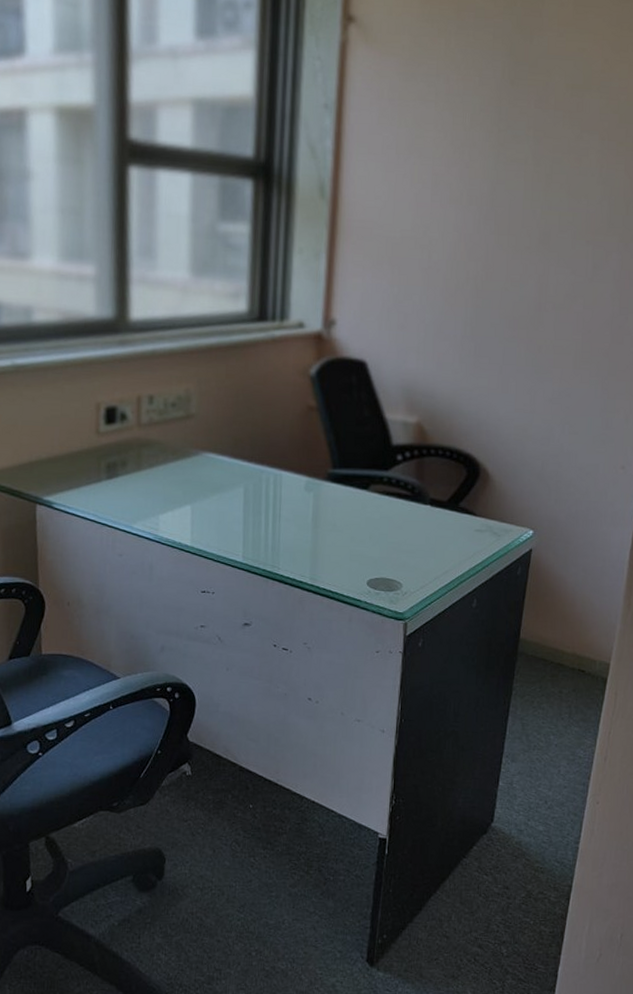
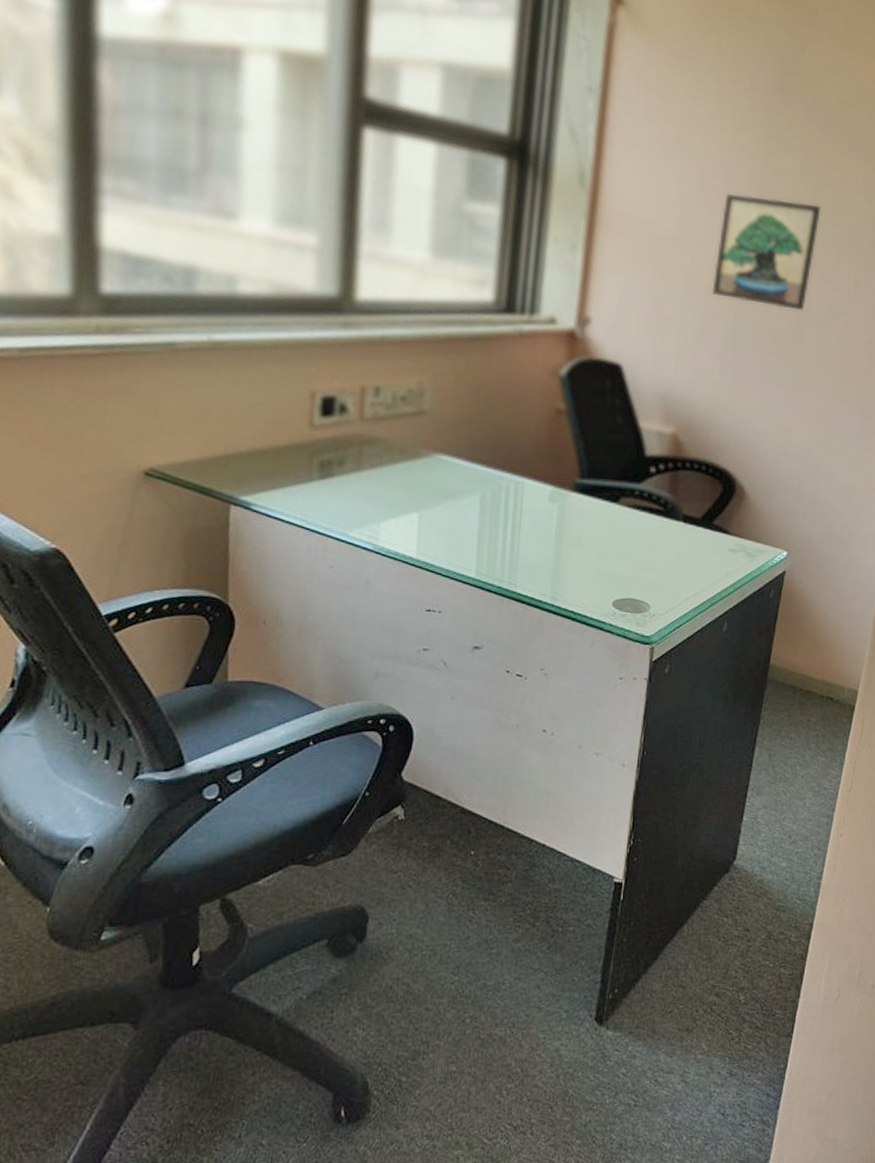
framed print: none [449,189,556,297] -> present [712,193,822,311]

